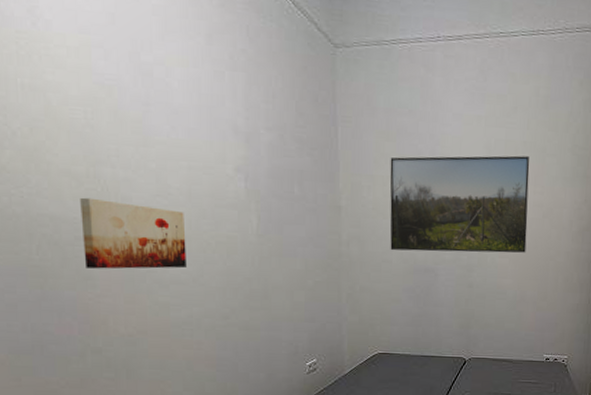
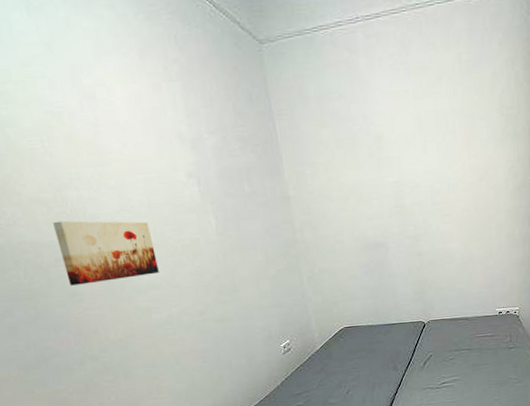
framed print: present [390,155,530,253] -> none [328,123,468,232]

